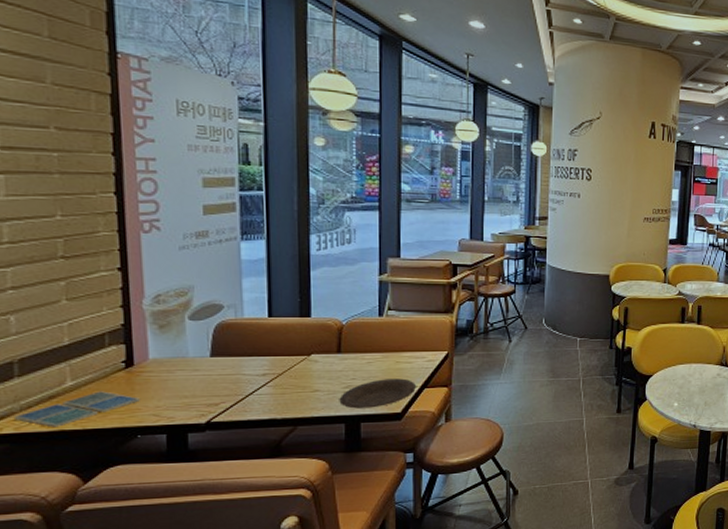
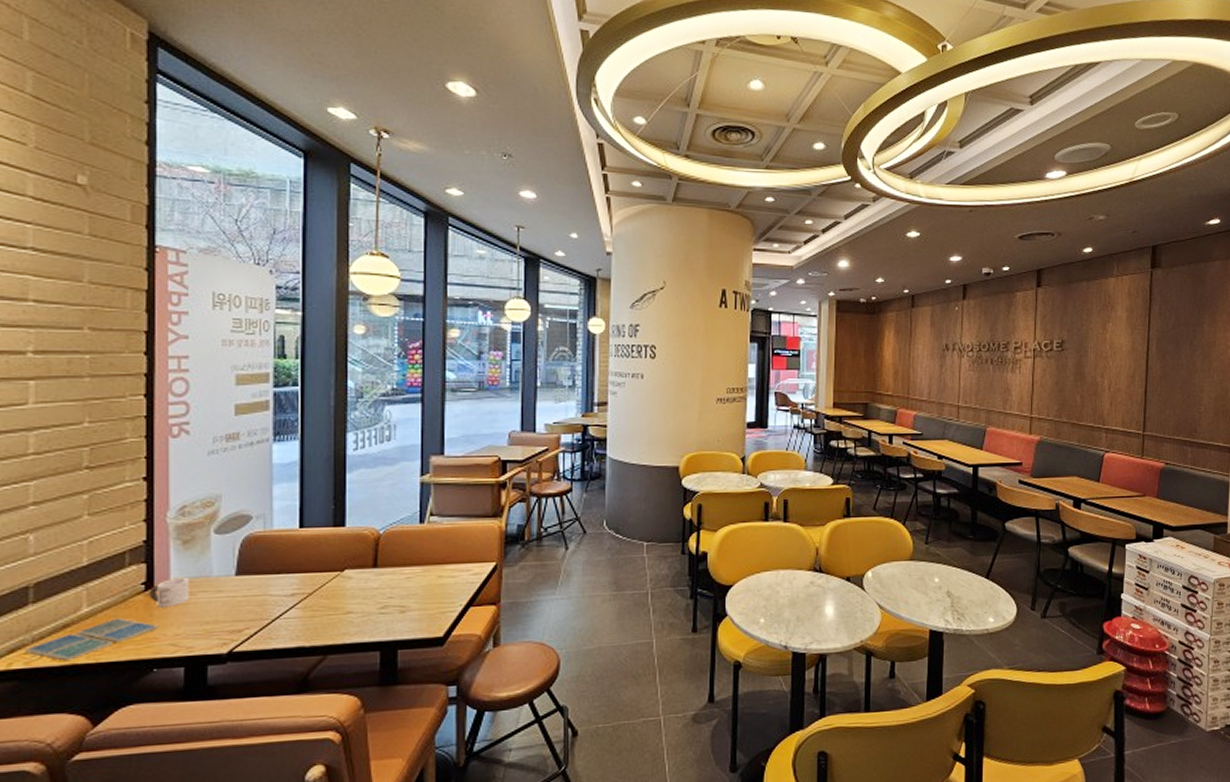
mug: none [129,357,168,383] -> present [148,577,189,608]
plate: present [339,378,417,409] -> none [374,596,462,633]

